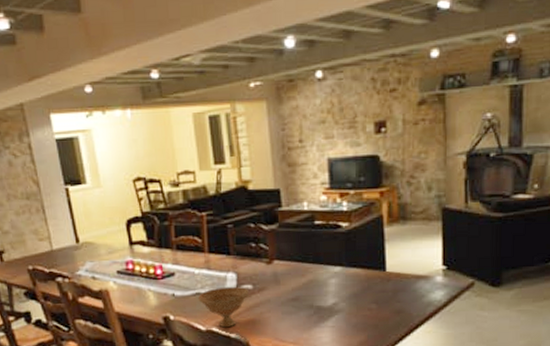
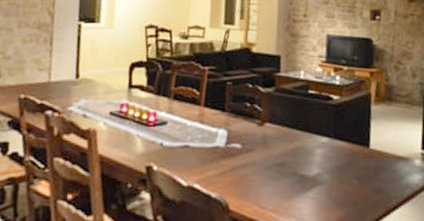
bowl: present [198,286,249,328] -> none [186,142,237,186]

